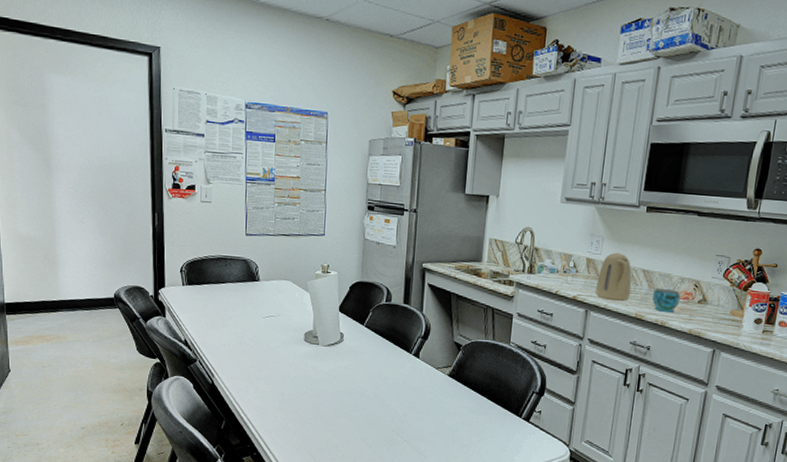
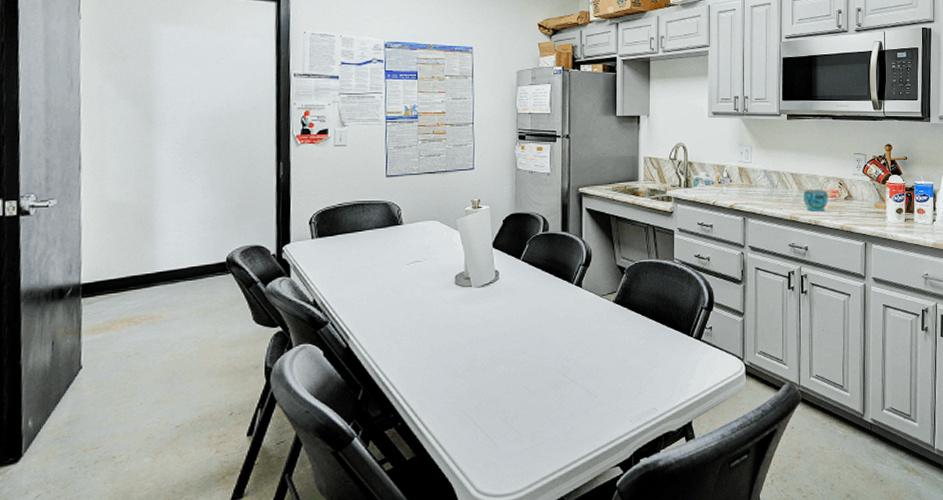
kettle: present [595,252,632,302] -> none [751,159,783,206]

